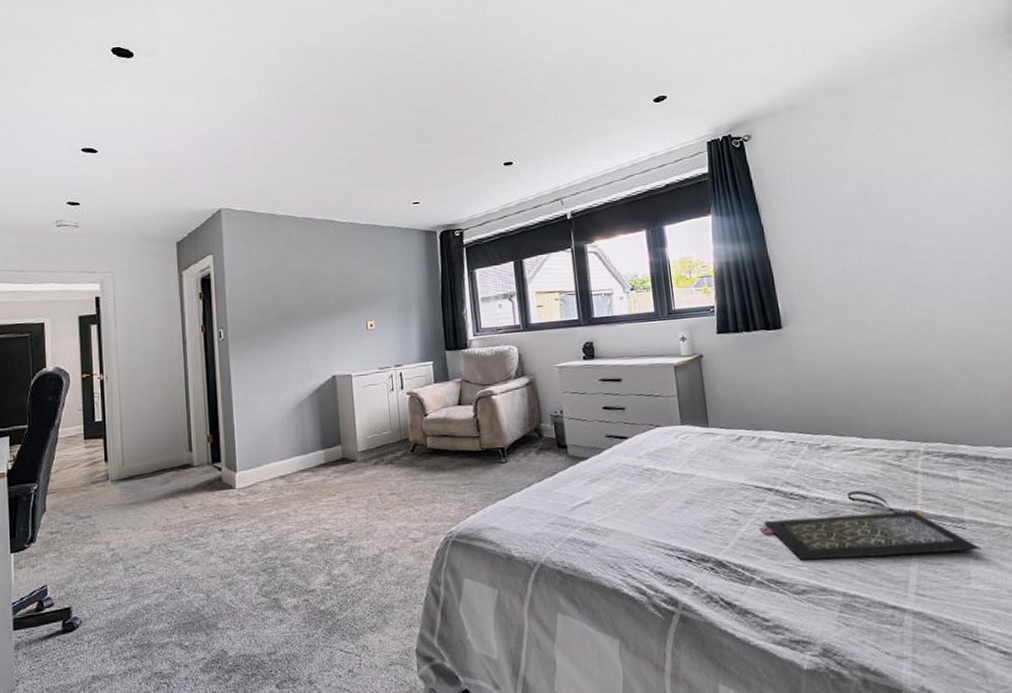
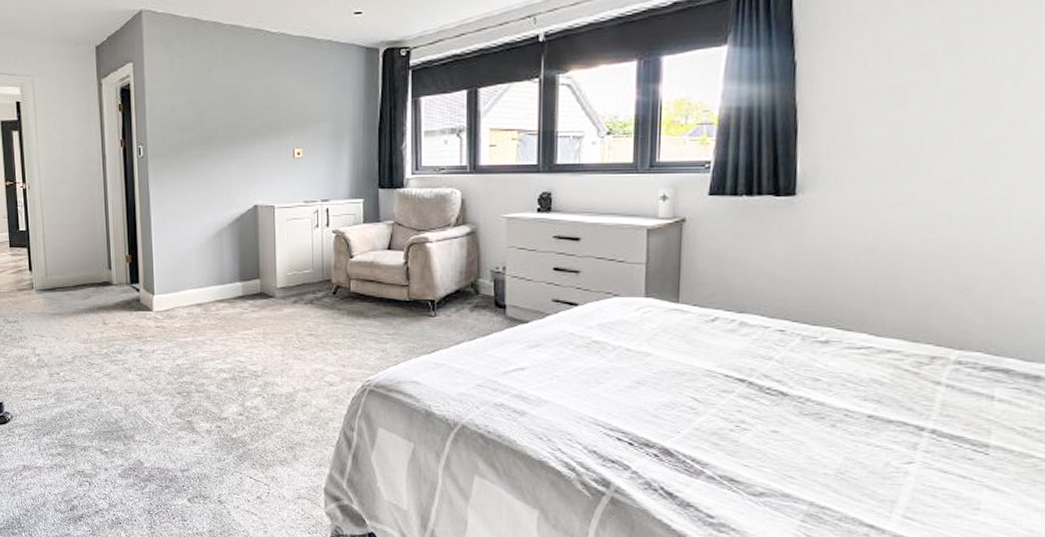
clutch bag: present [759,490,981,561] -> none [720,394,1003,481]

